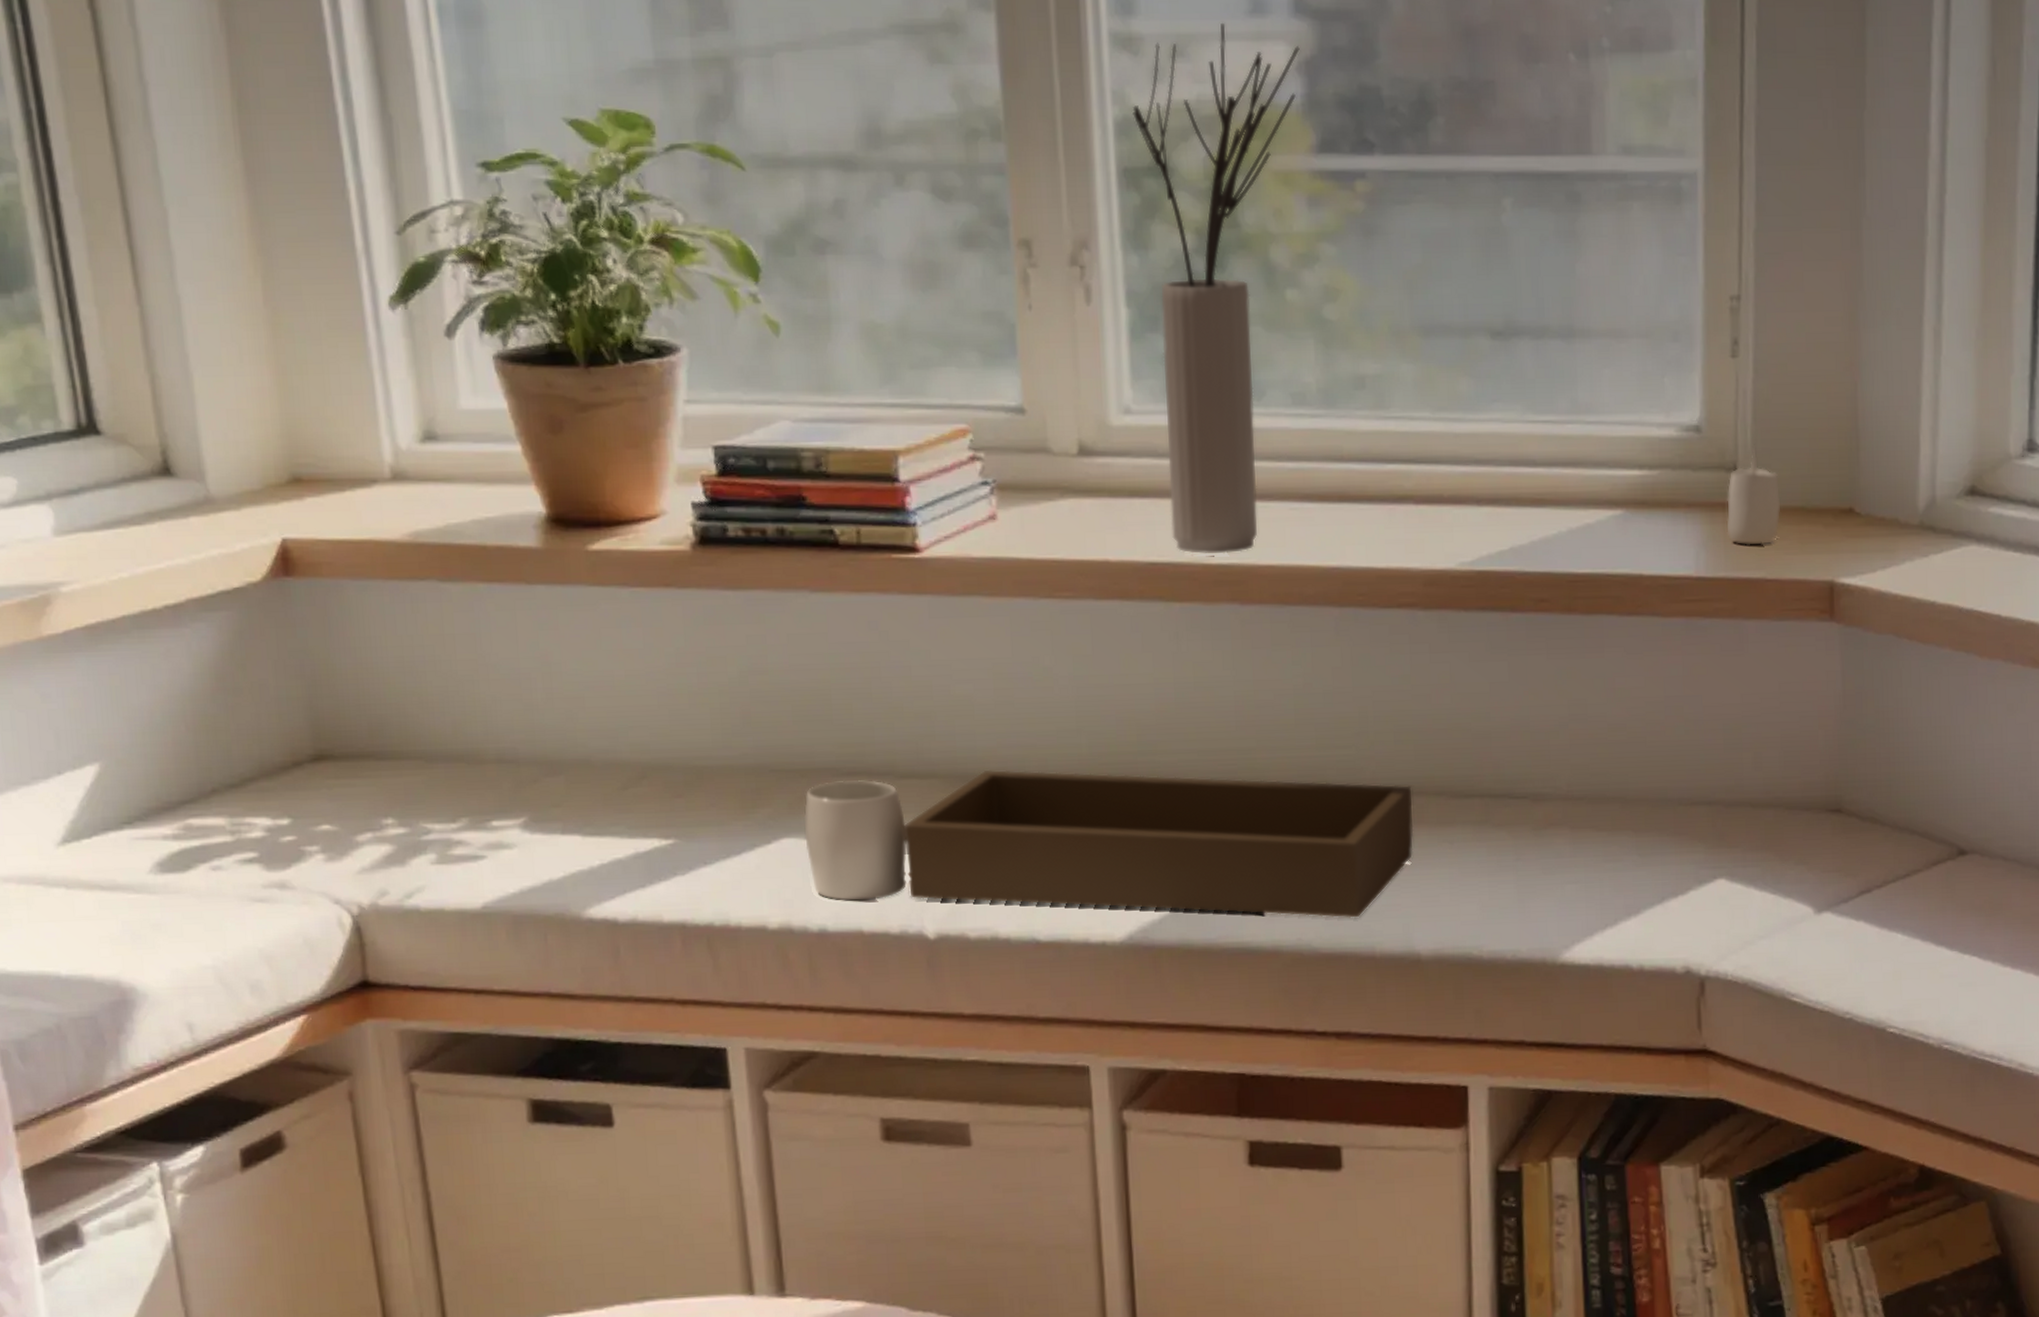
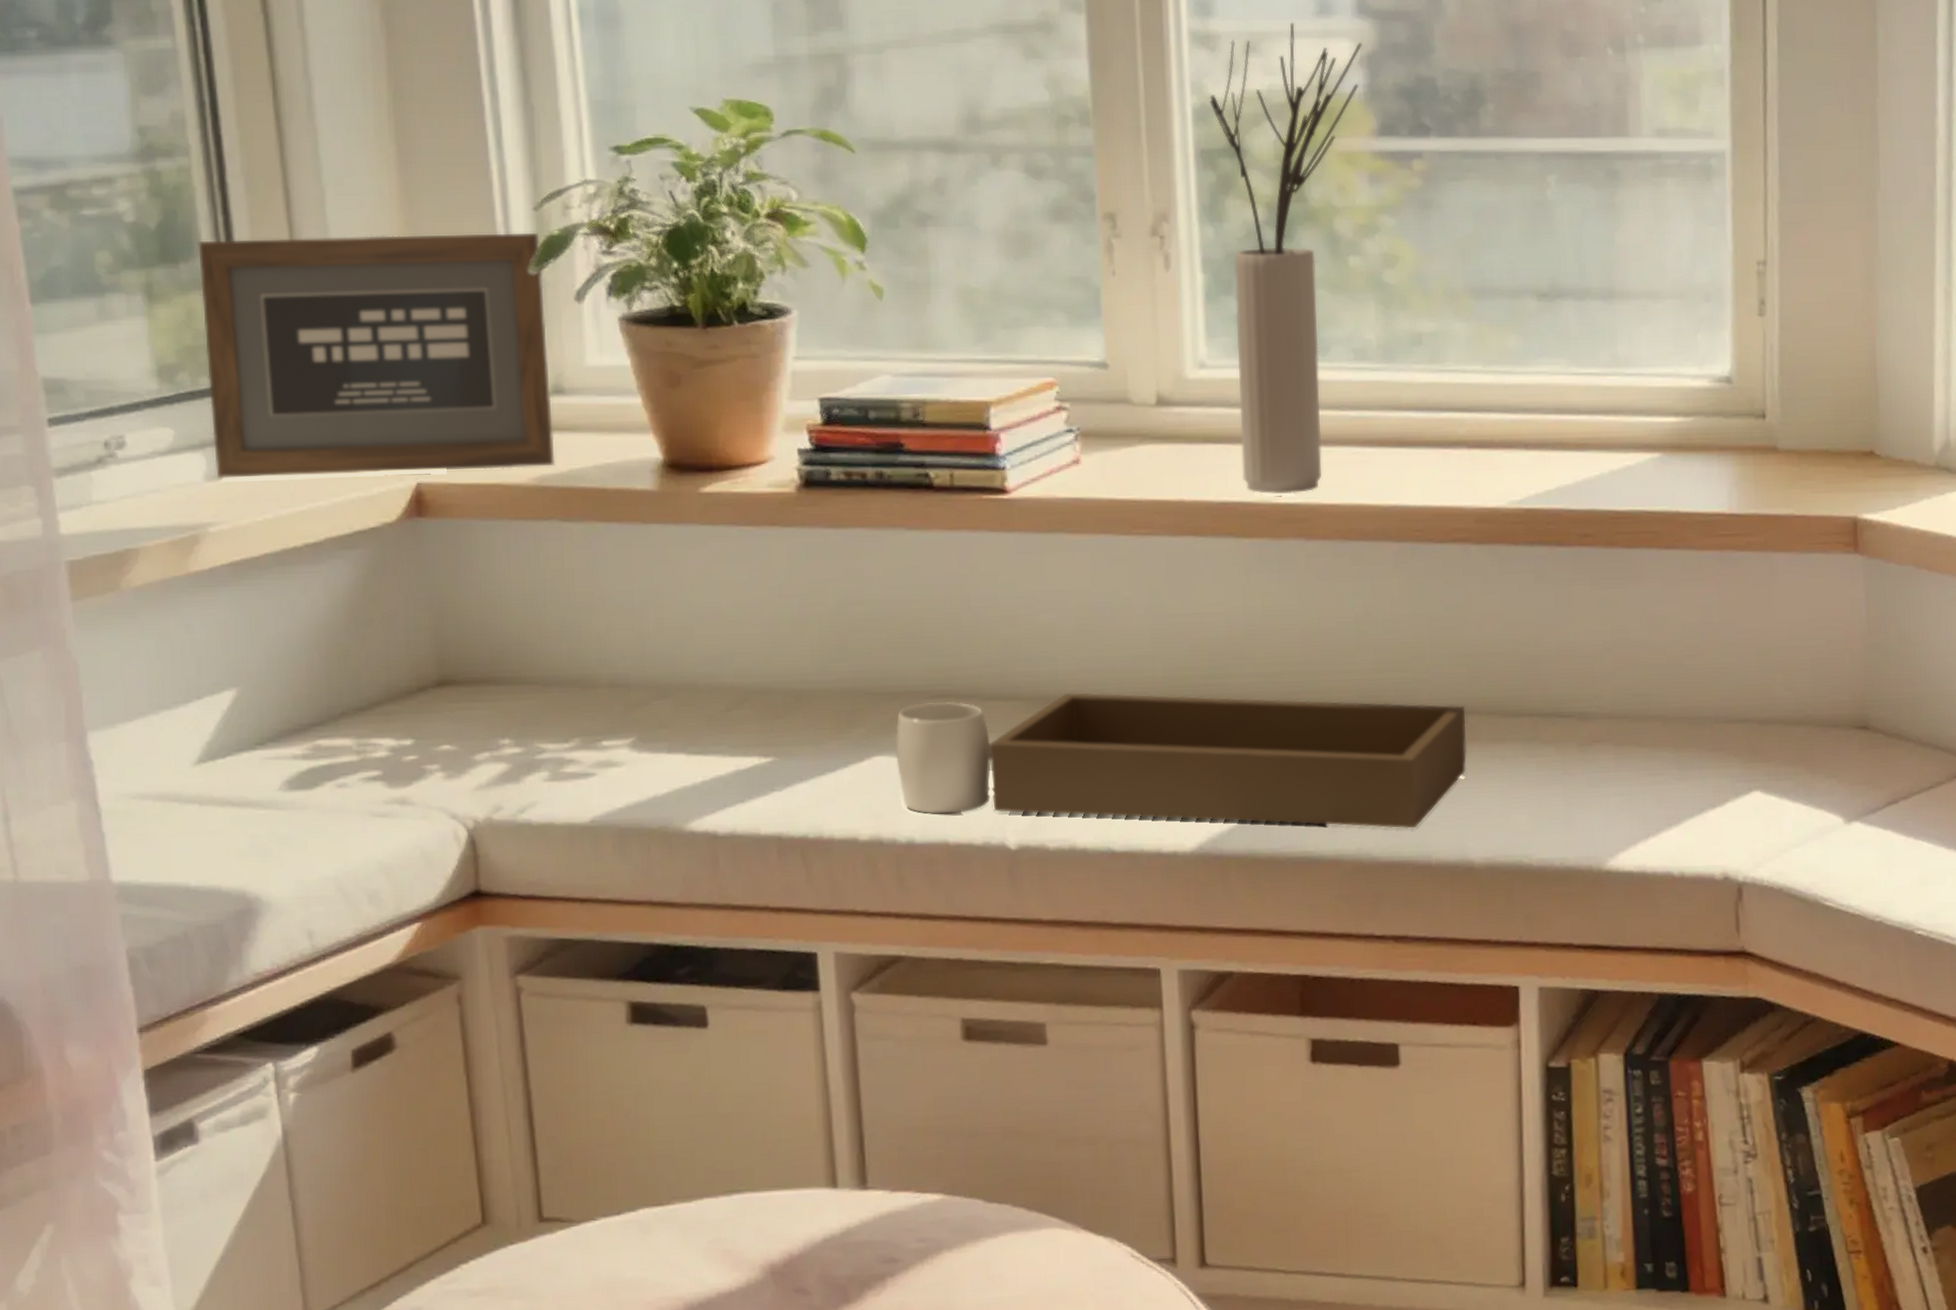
picture frame: none [32,259,431,533] -> present [198,232,555,478]
candle: present [1726,444,1780,545] -> none [1756,393,1806,485]

